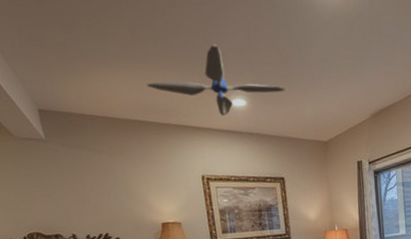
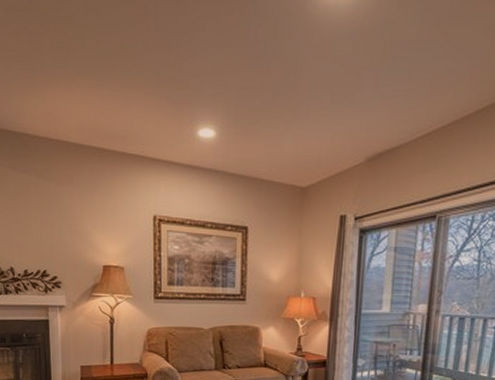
ceiling fan: present [146,45,285,116] -> none [107,63,263,148]

